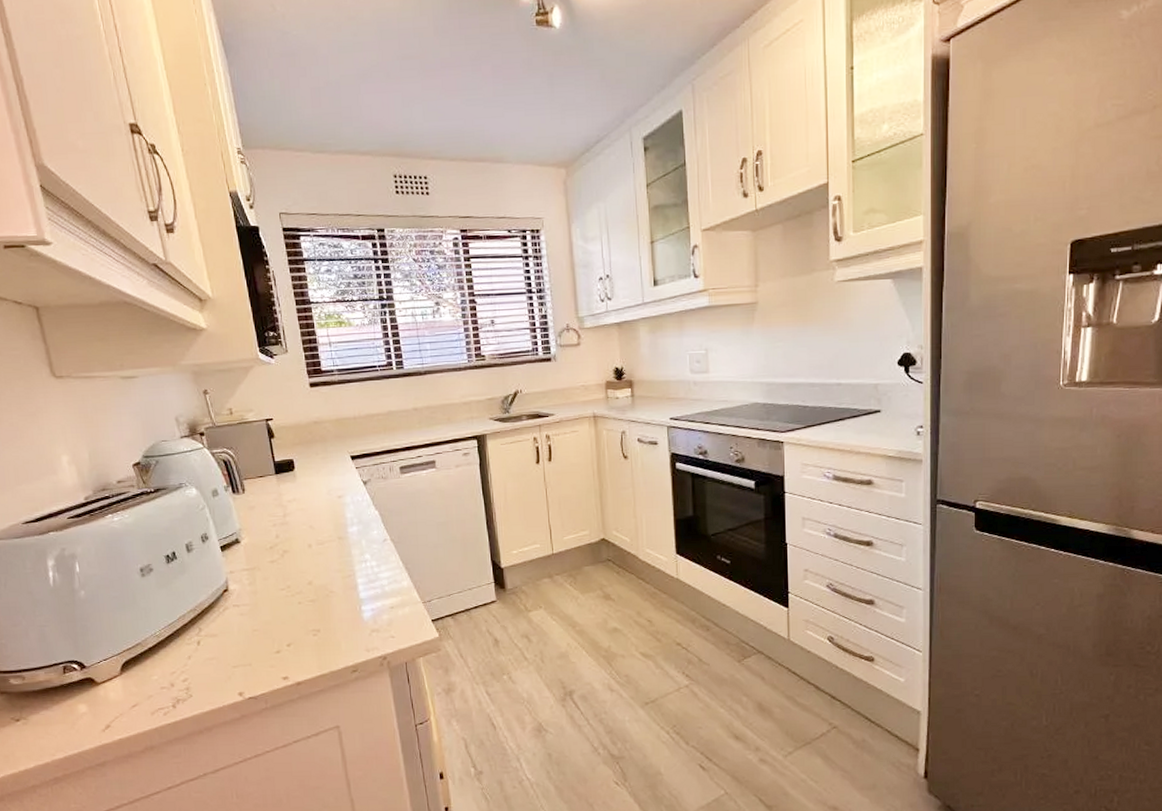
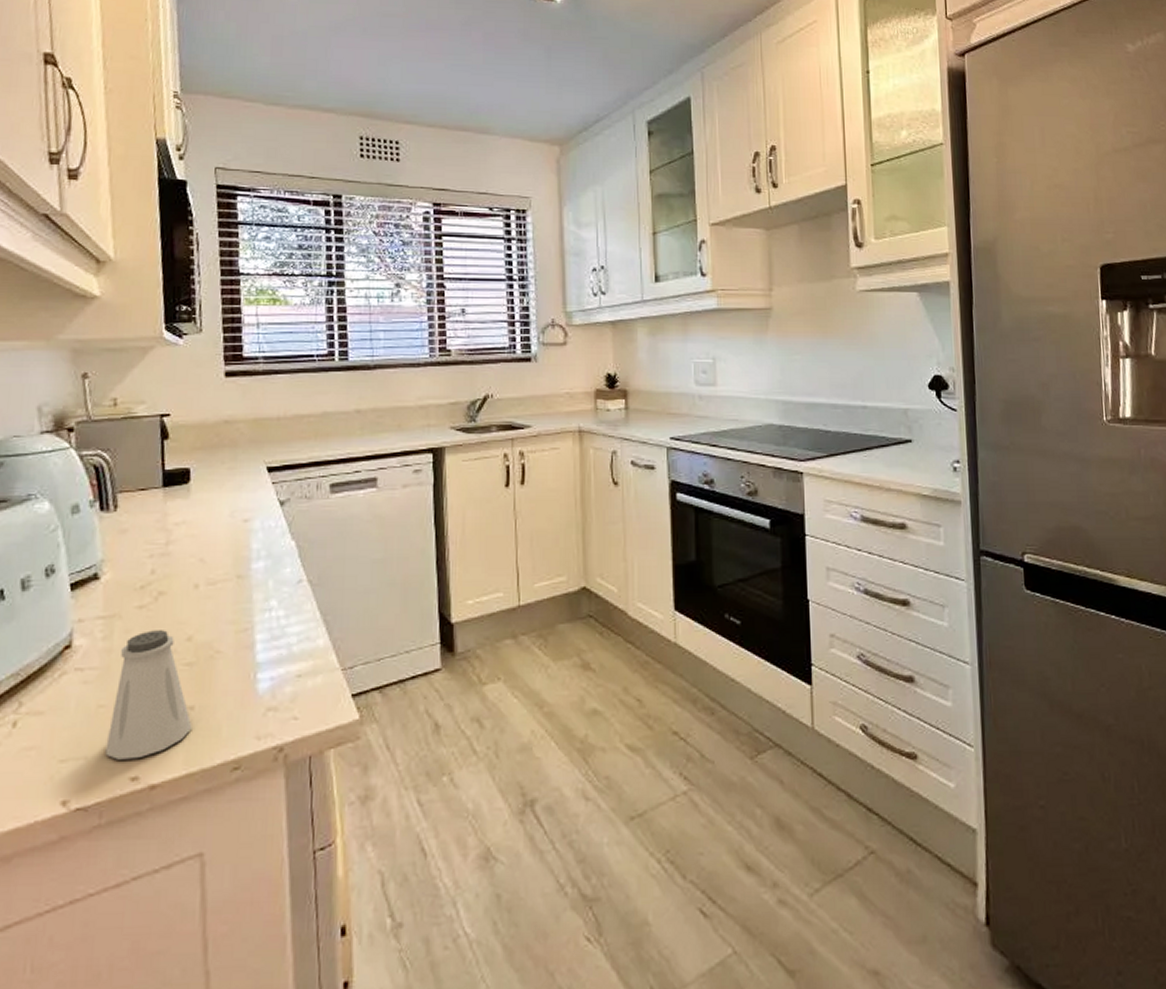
saltshaker: none [262,577,320,666] -> present [105,630,192,760]

